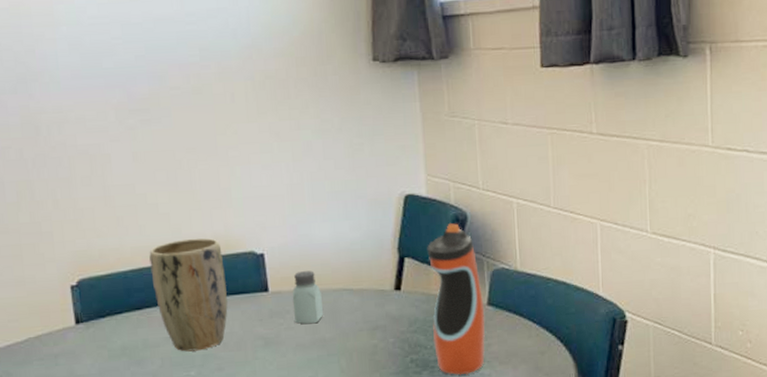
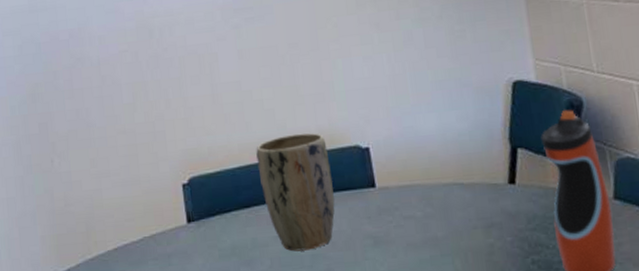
saltshaker: present [292,271,324,324] -> none [400,164,435,222]

